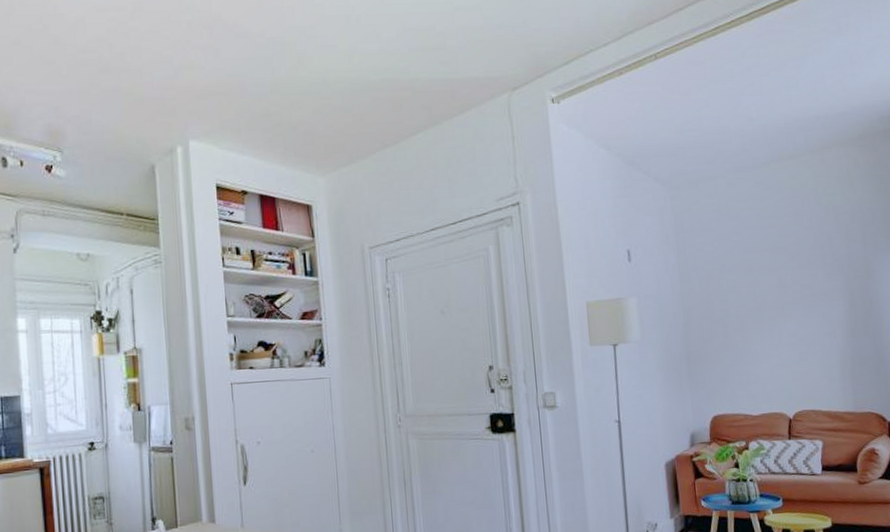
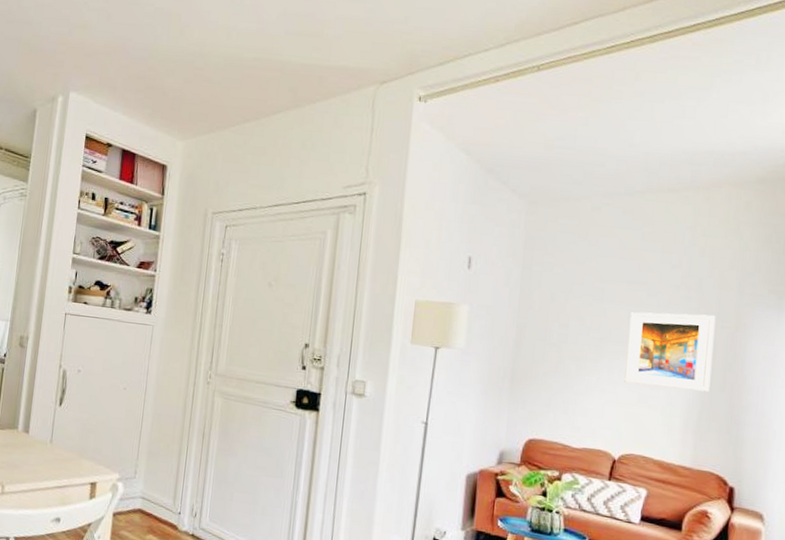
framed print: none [778,267,856,345] -> present [624,312,716,392]

